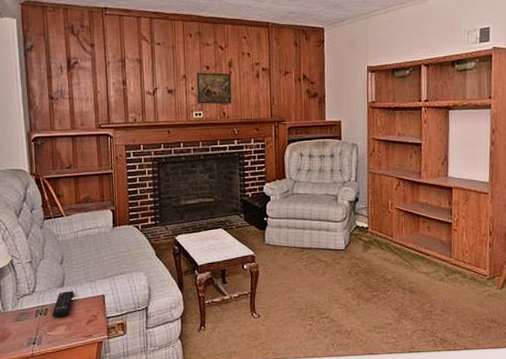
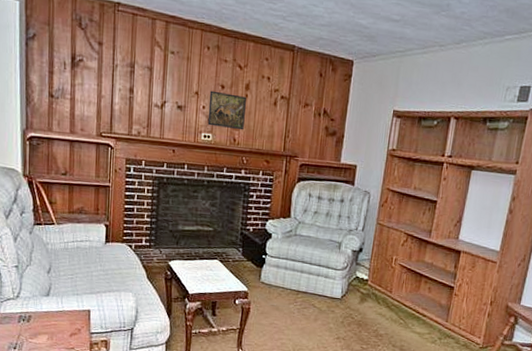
remote control: present [51,291,74,318] -> none [34,301,59,327]

